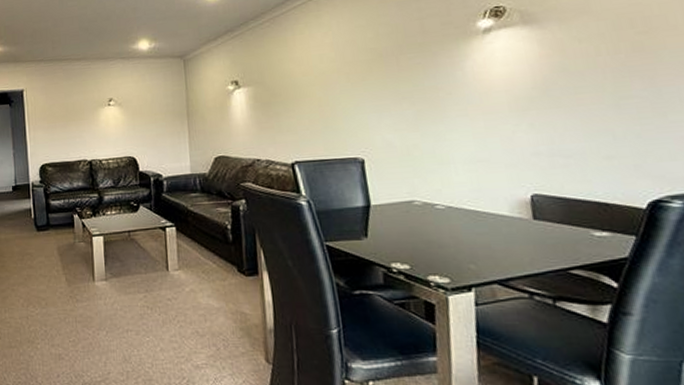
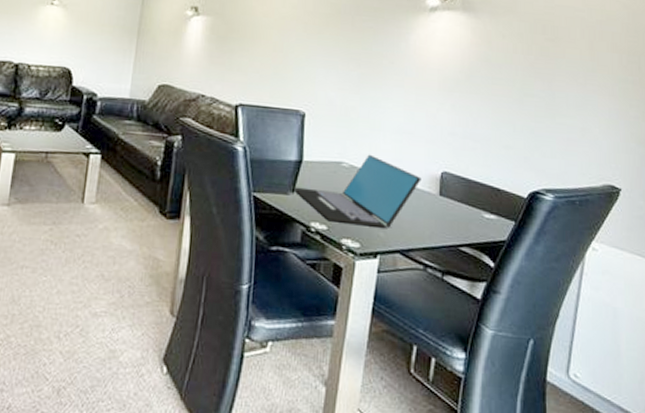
laptop: none [365,189,508,261] -> present [293,154,422,228]

